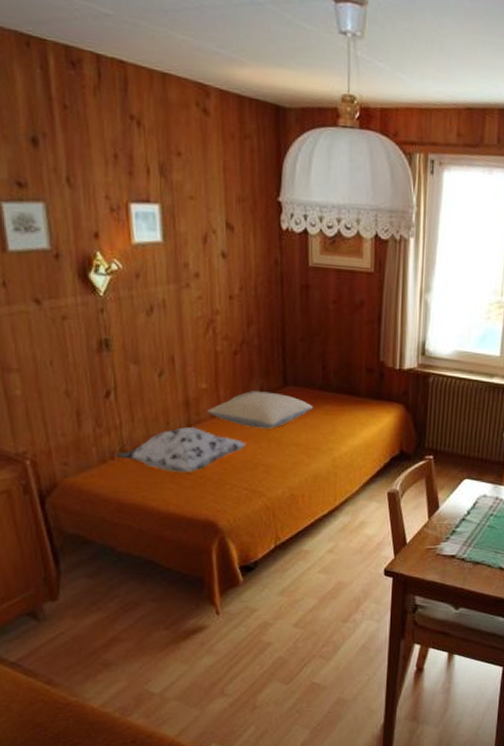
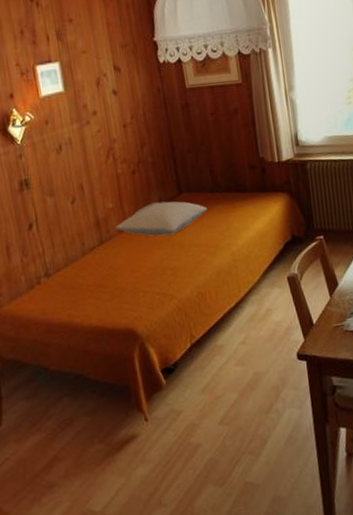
decorative pillow: present [116,427,246,473] -> none [41,244,153,288]

